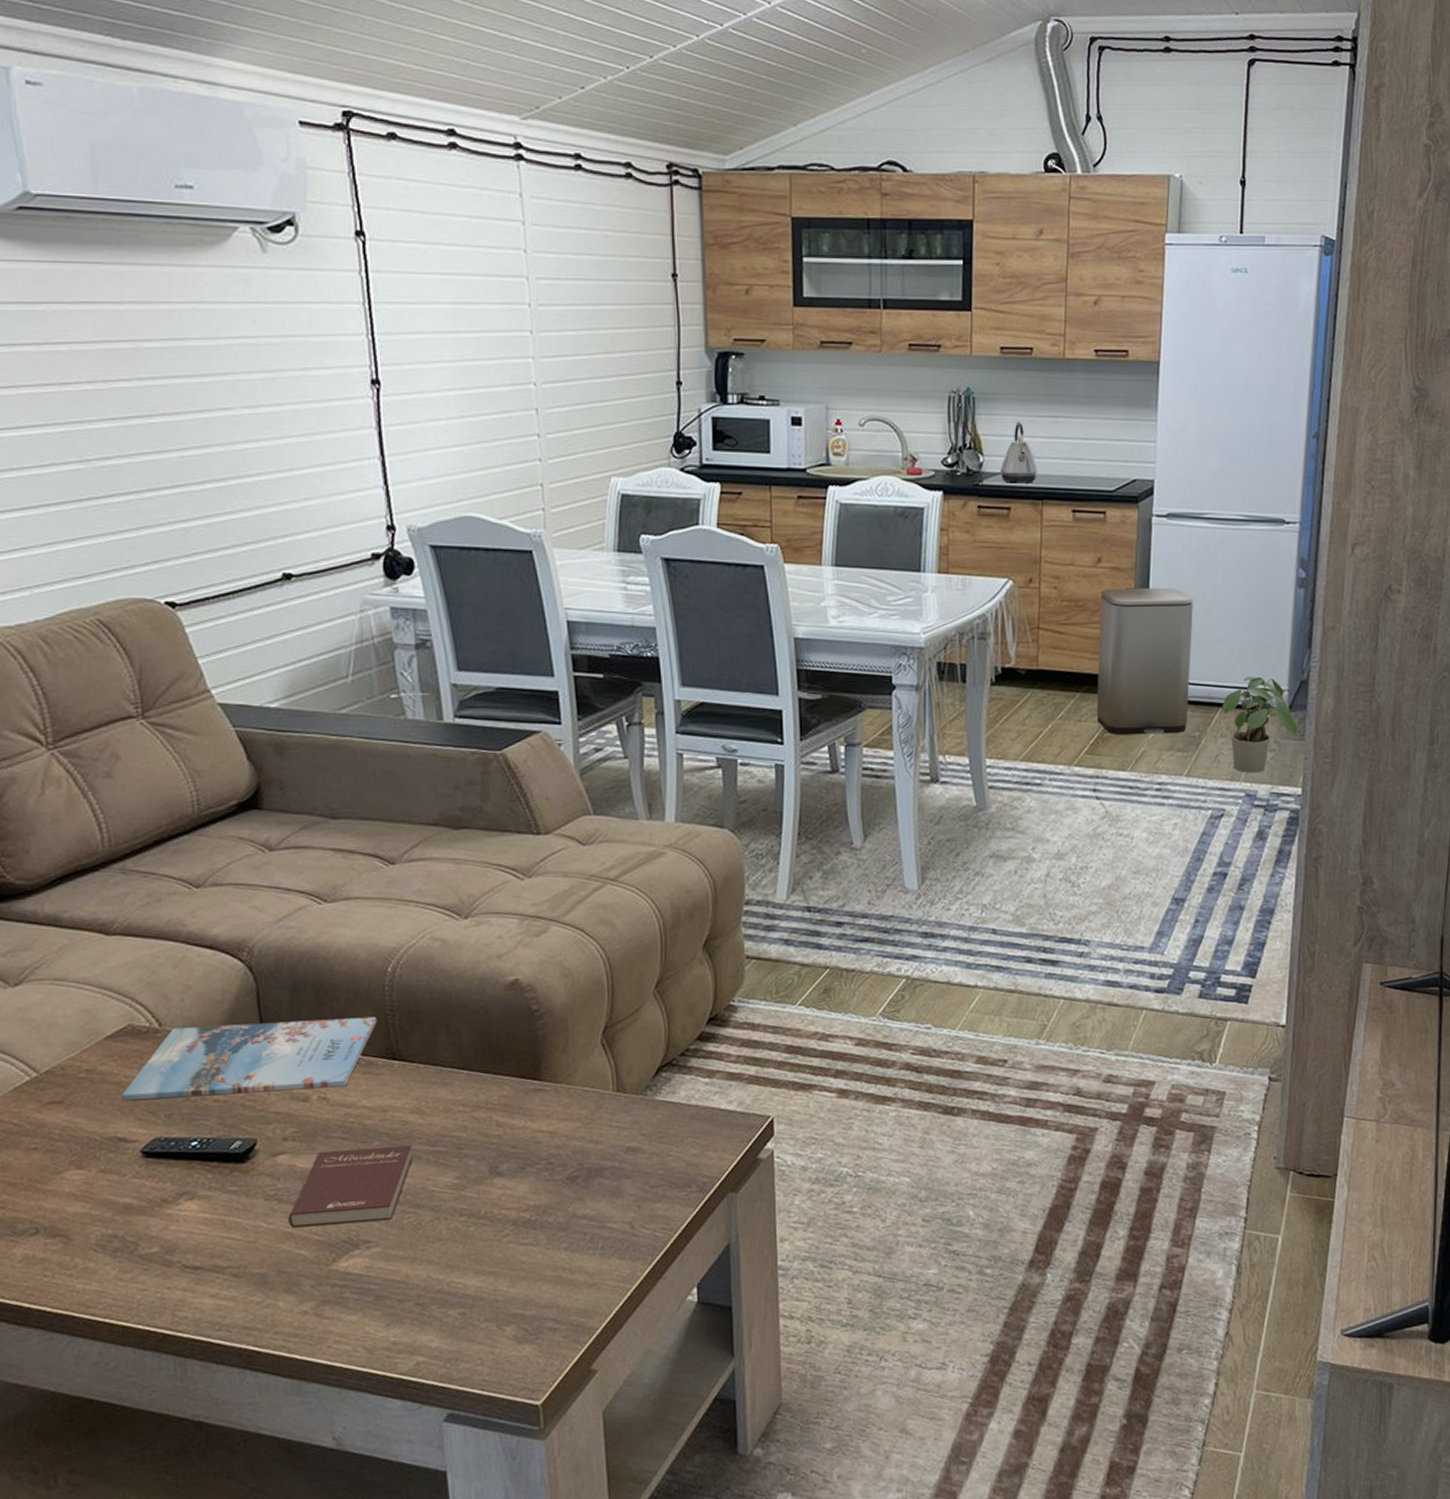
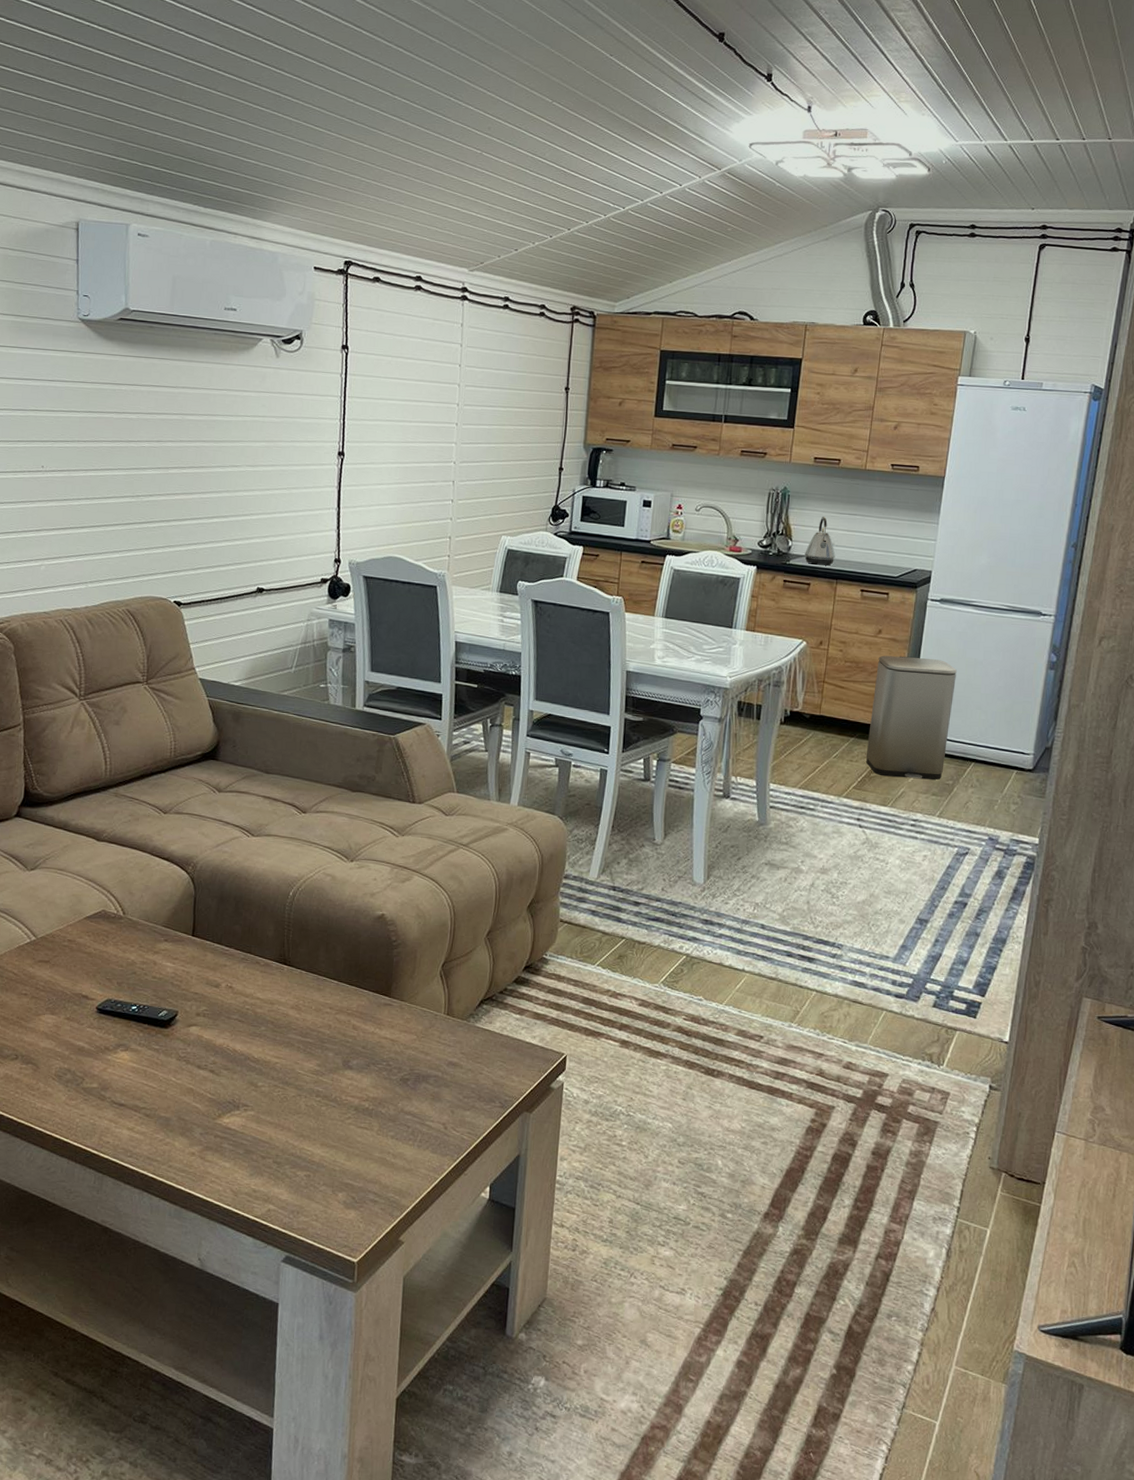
magazine: present [121,1016,377,1100] -> none [89,917,277,980]
book: present [288,1145,413,1228] -> none [191,1028,289,1091]
potted plant: present [1222,676,1299,773] -> none [974,738,1040,821]

